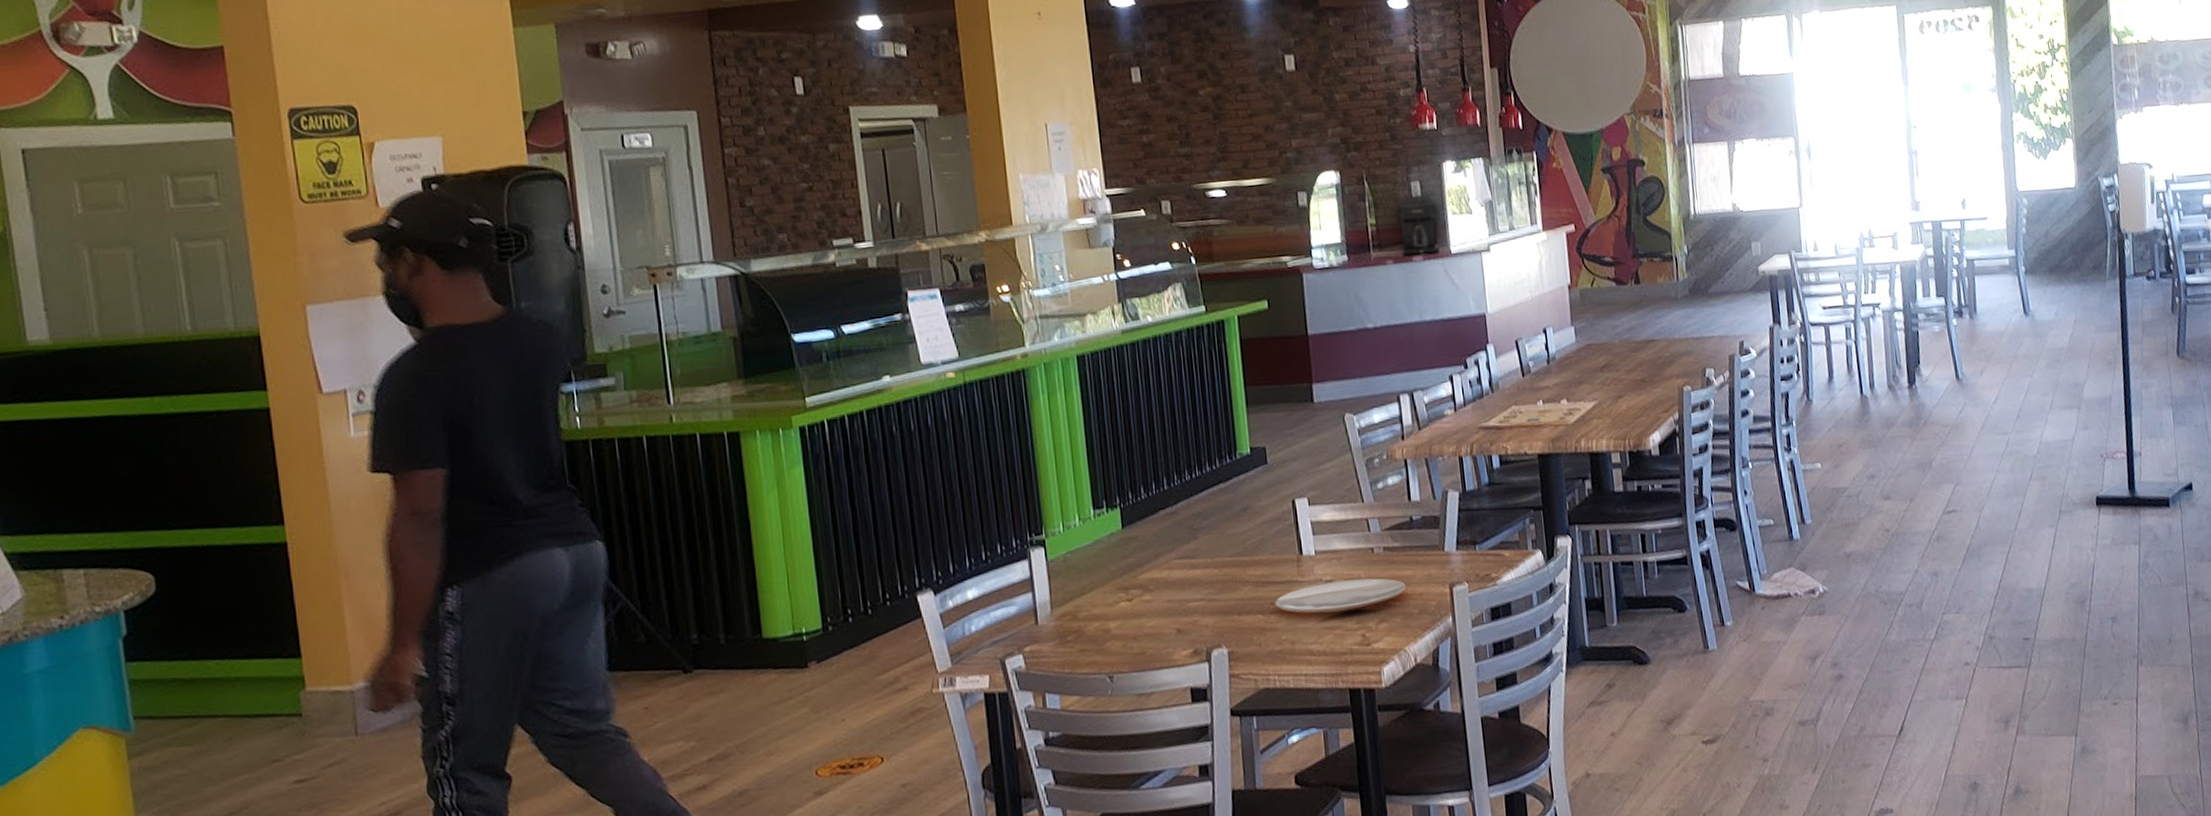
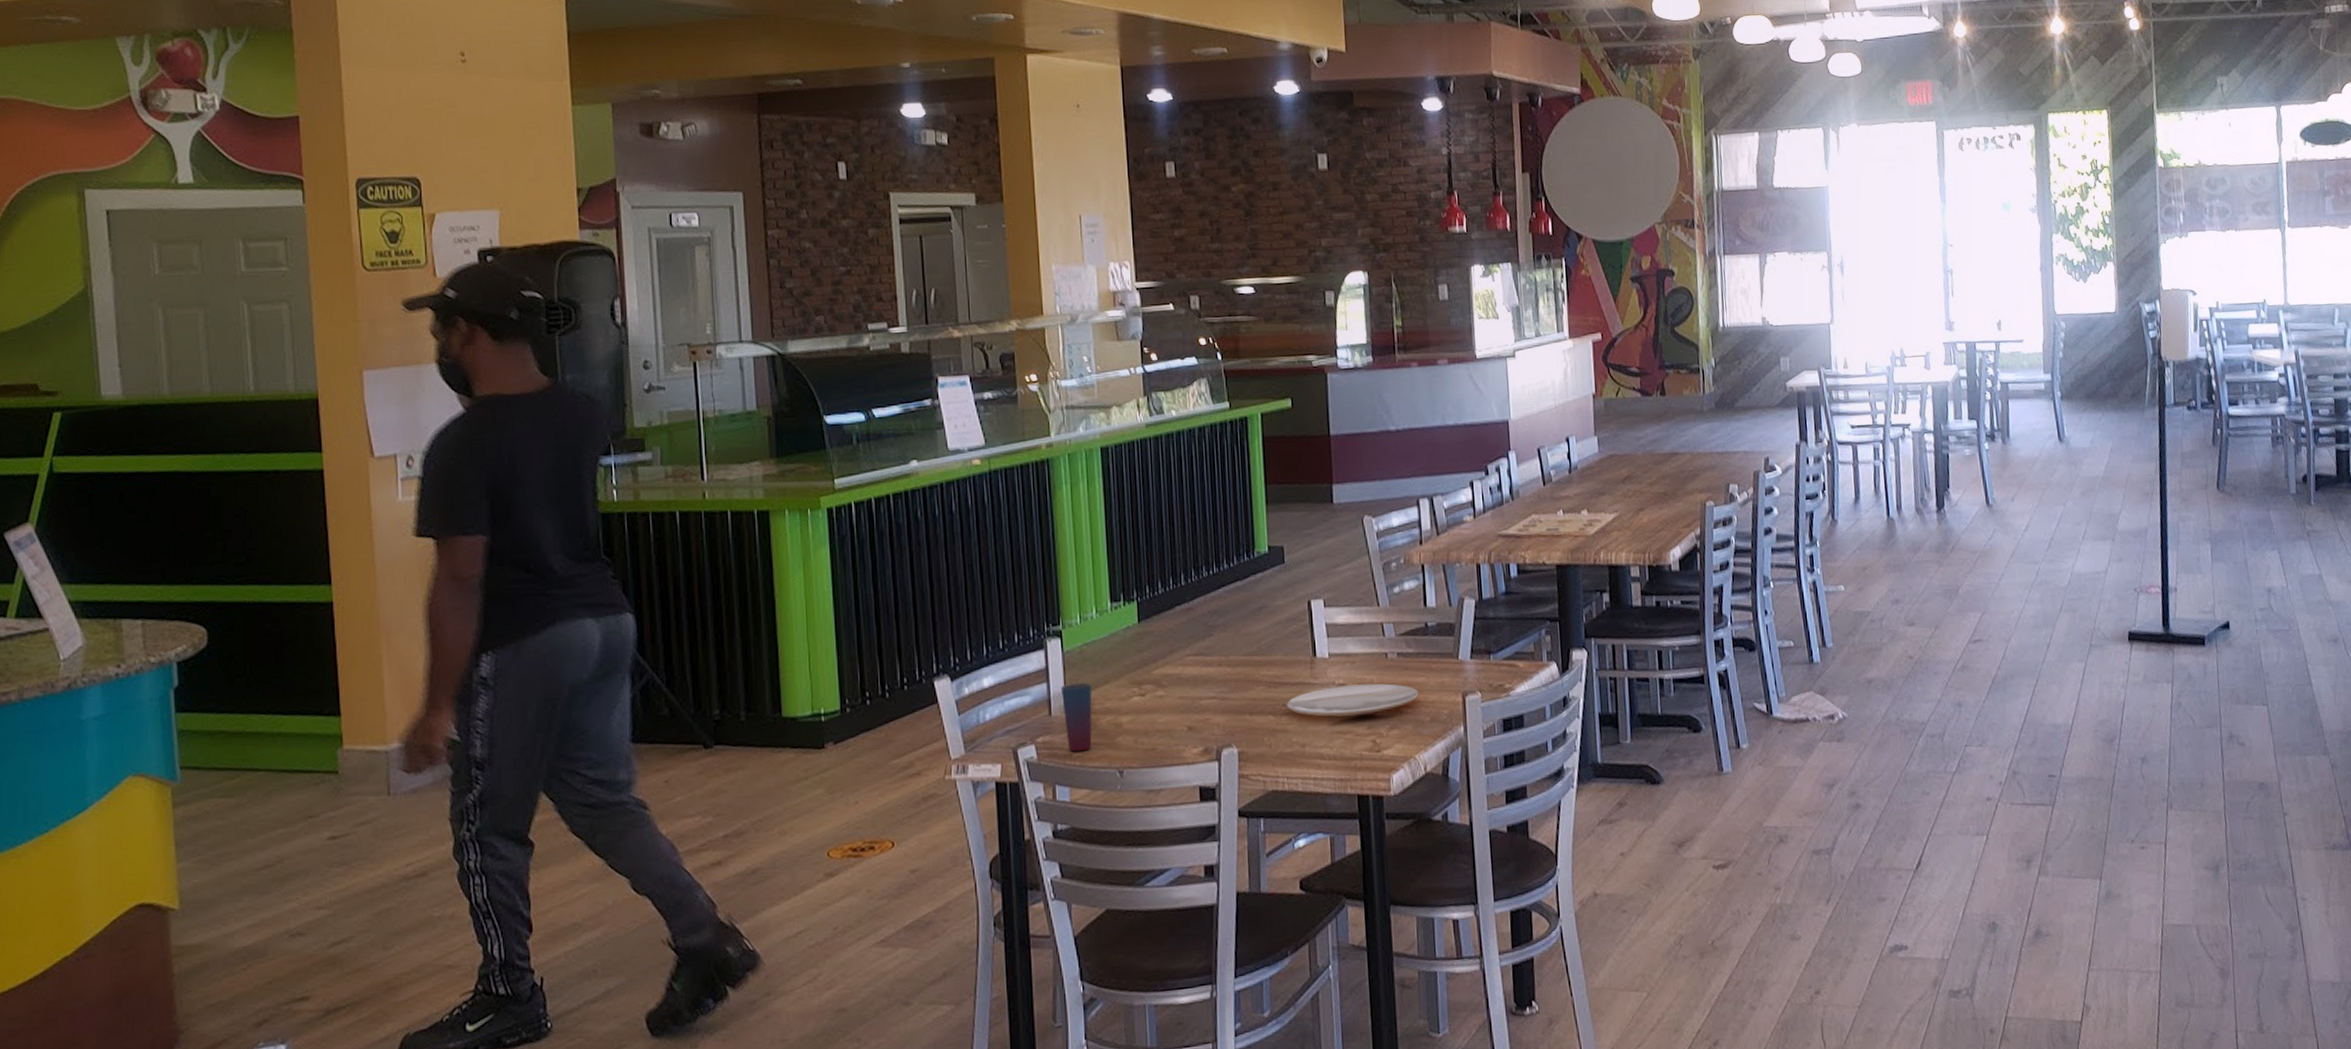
cup: none [1046,589,1081,660] -> present [1060,682,1092,752]
coffee maker: present [1399,202,1439,256] -> none [1426,306,1464,359]

